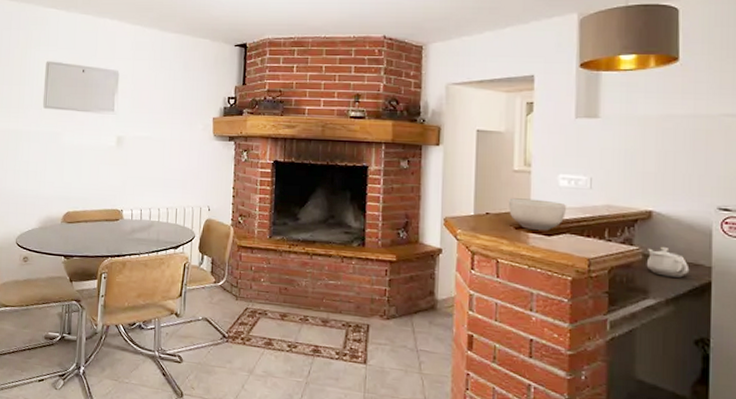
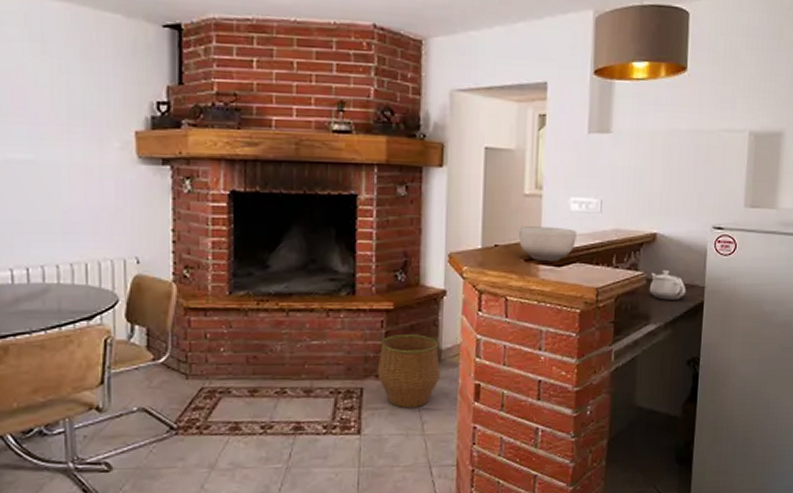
basket: none [381,283,436,349] -> present [377,334,440,409]

